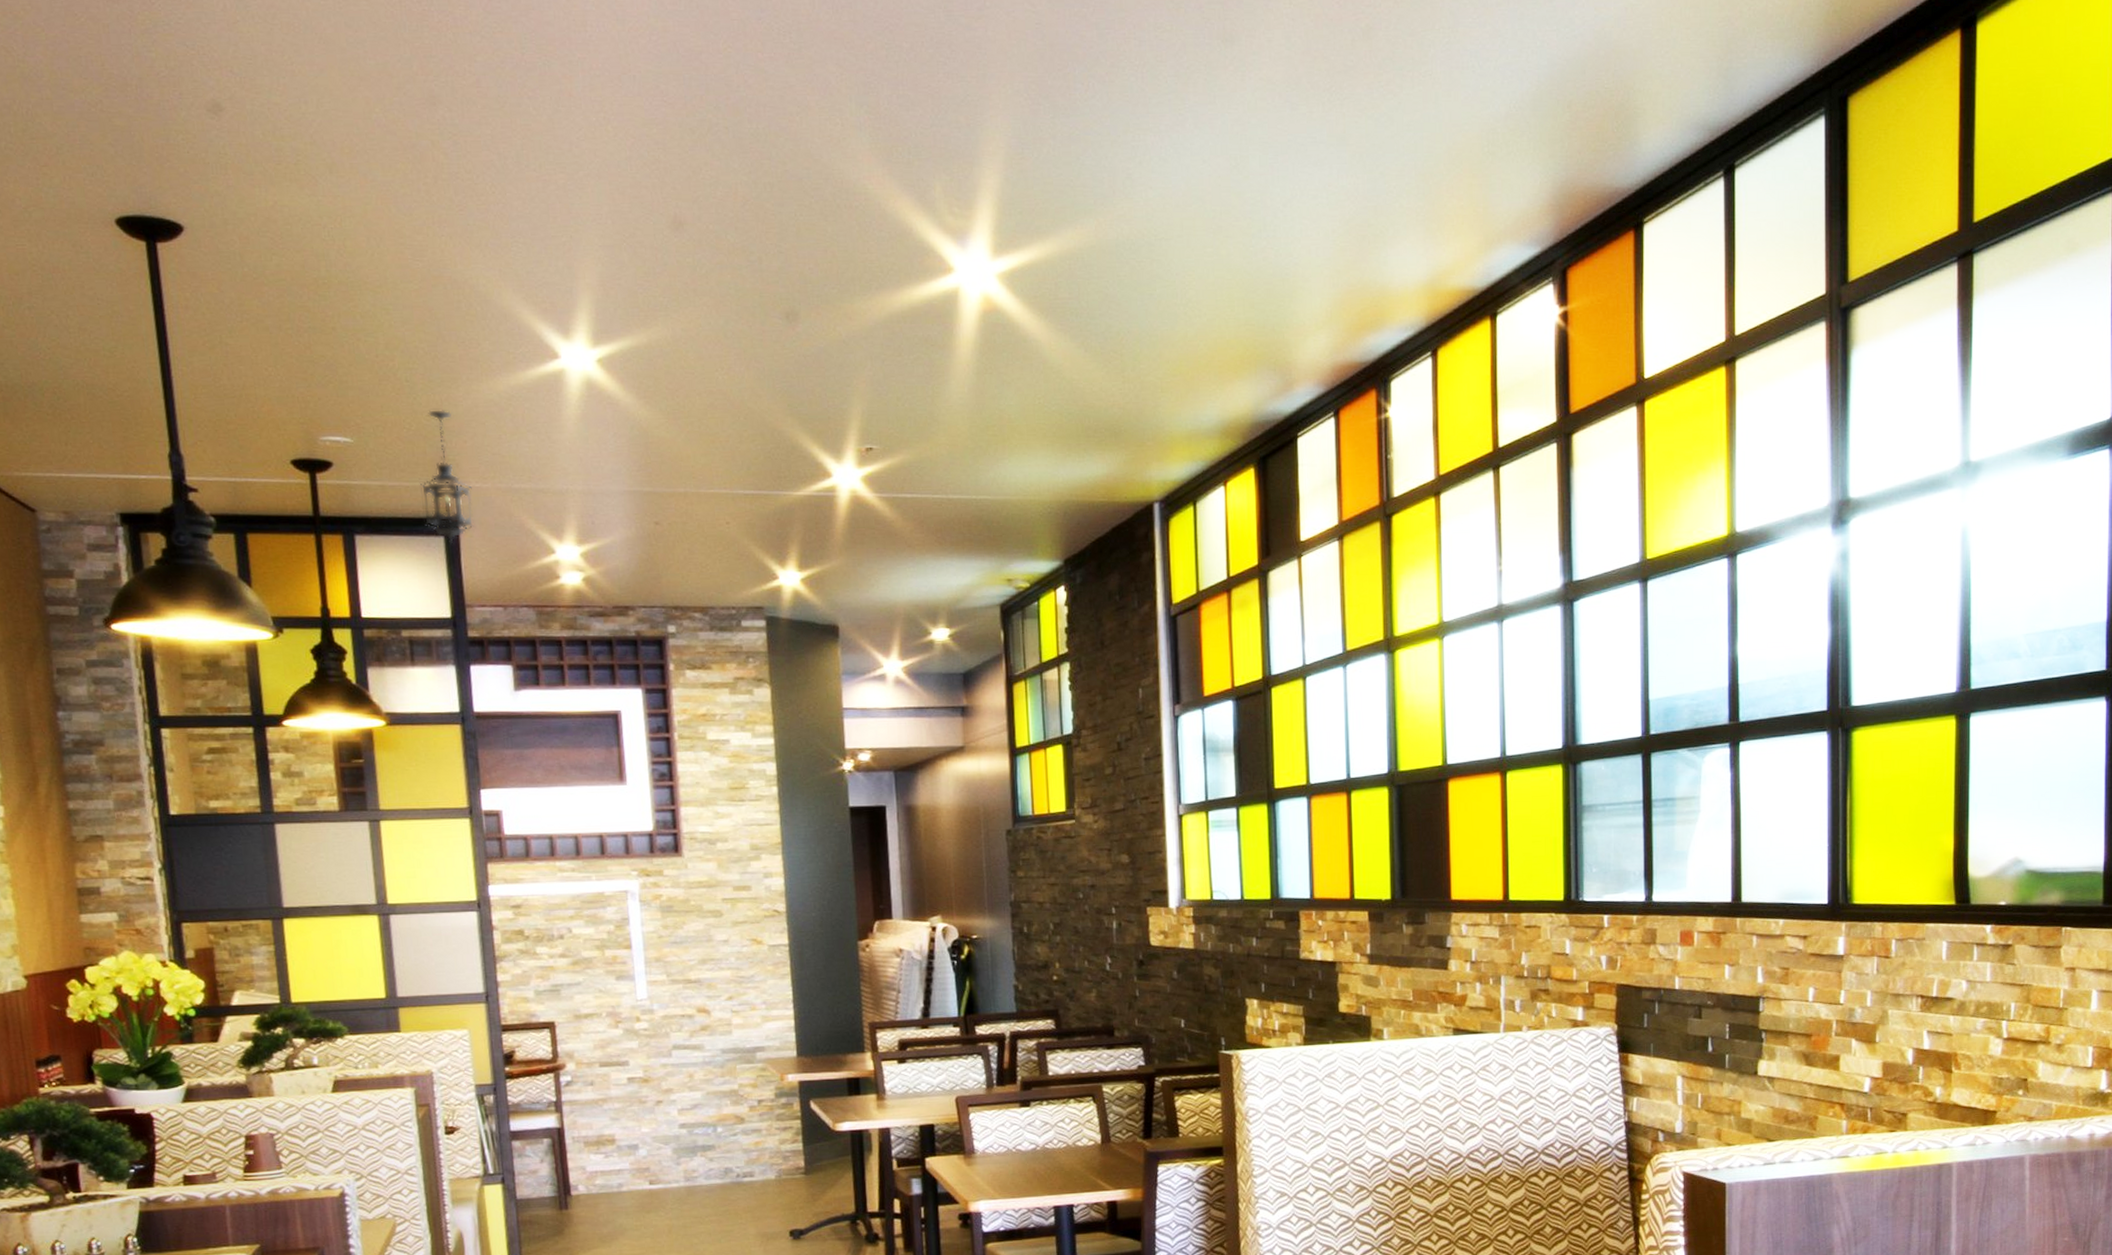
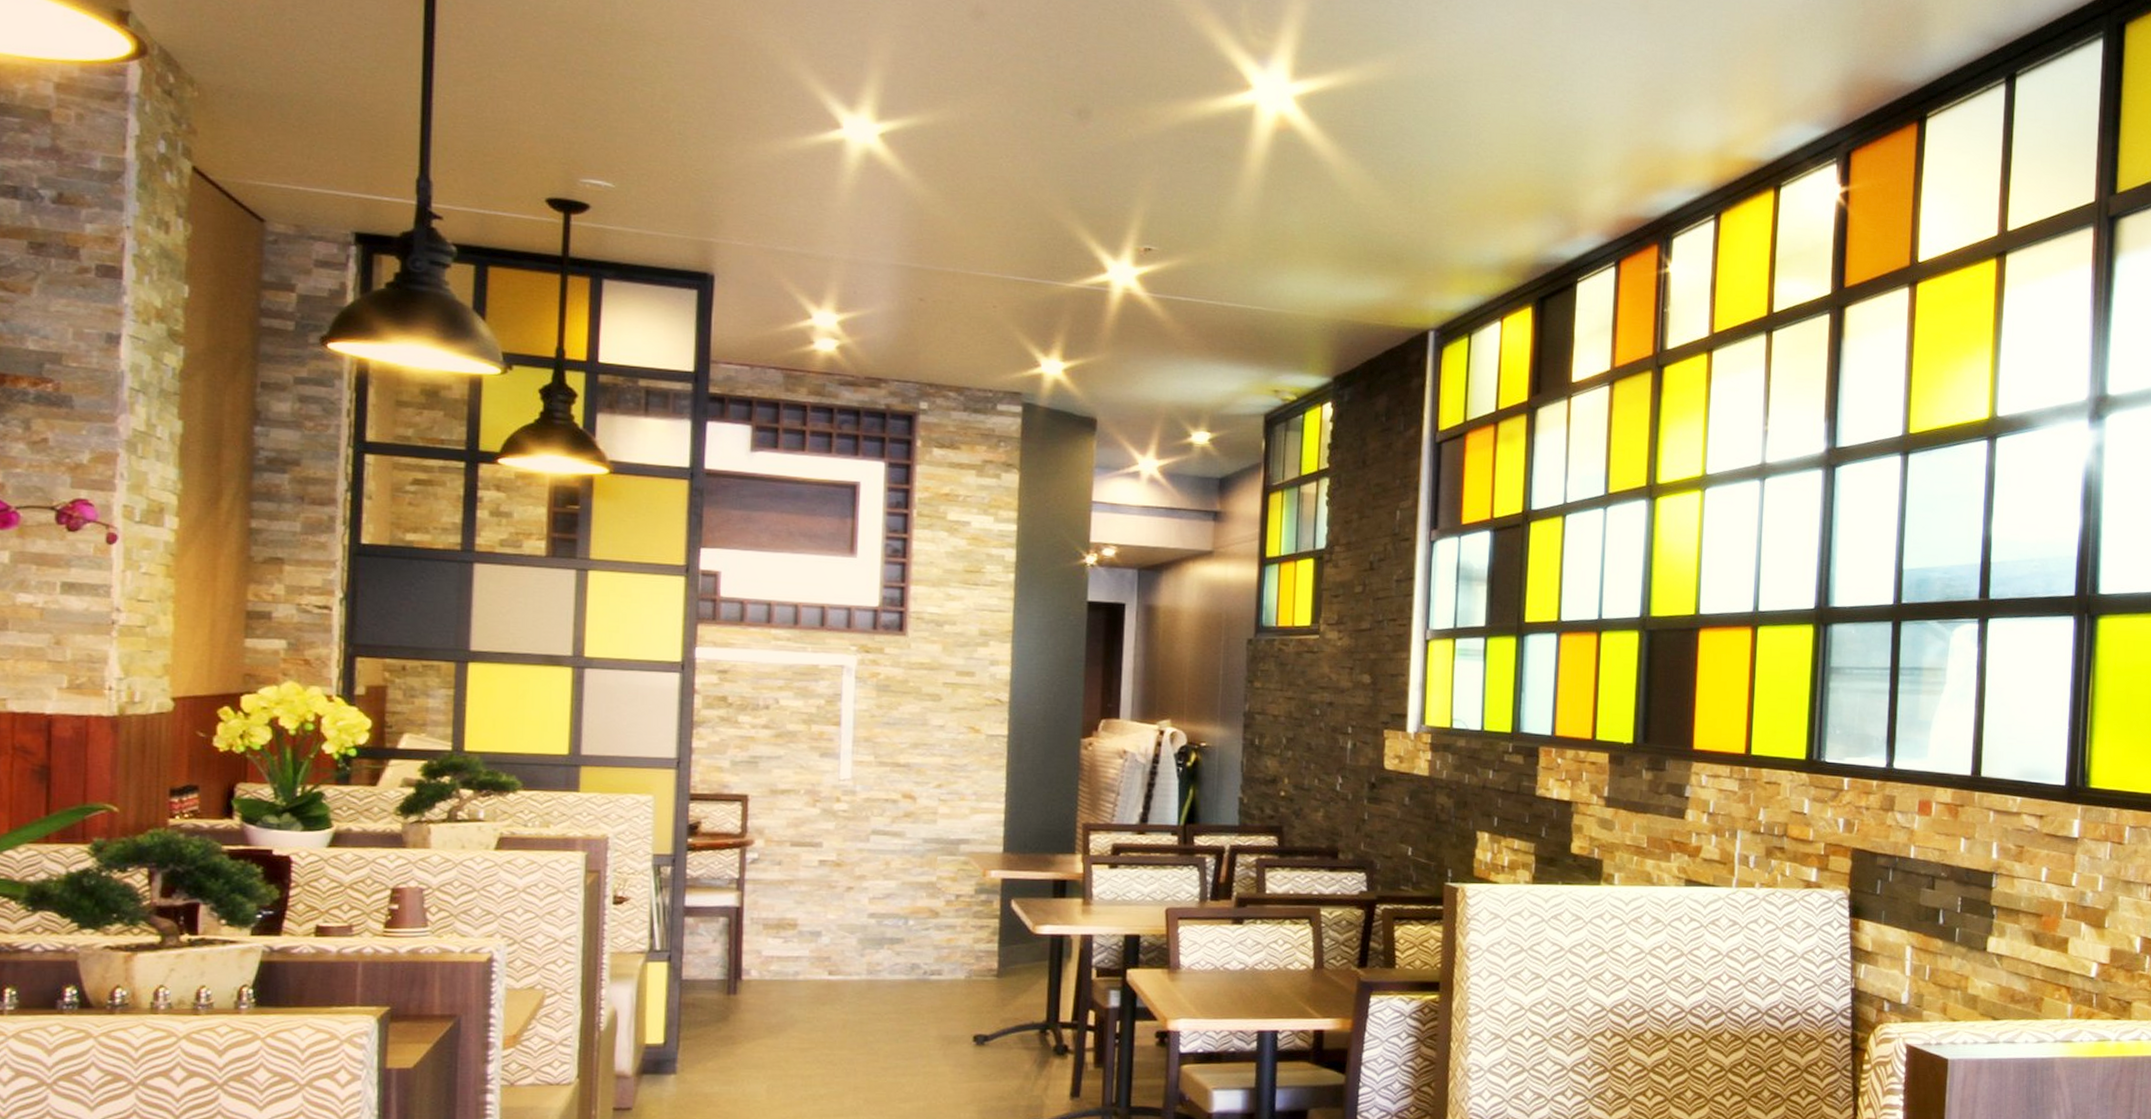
hanging lantern: present [420,408,474,544] -> none [677,164,733,299]

